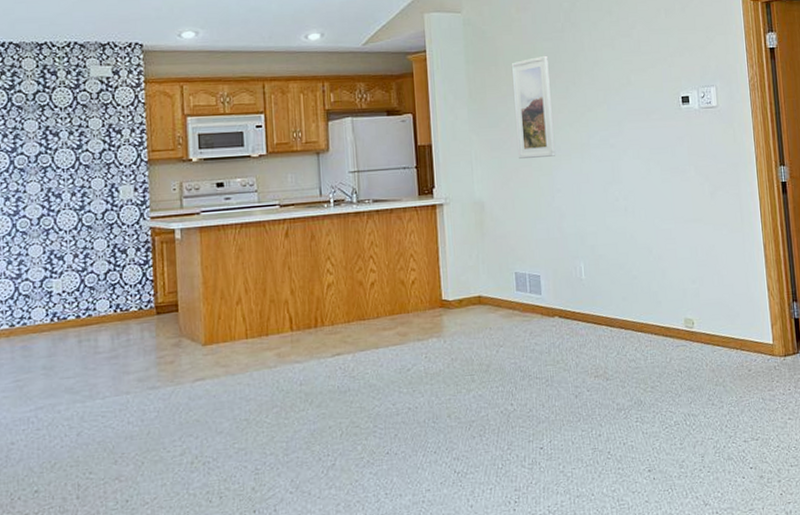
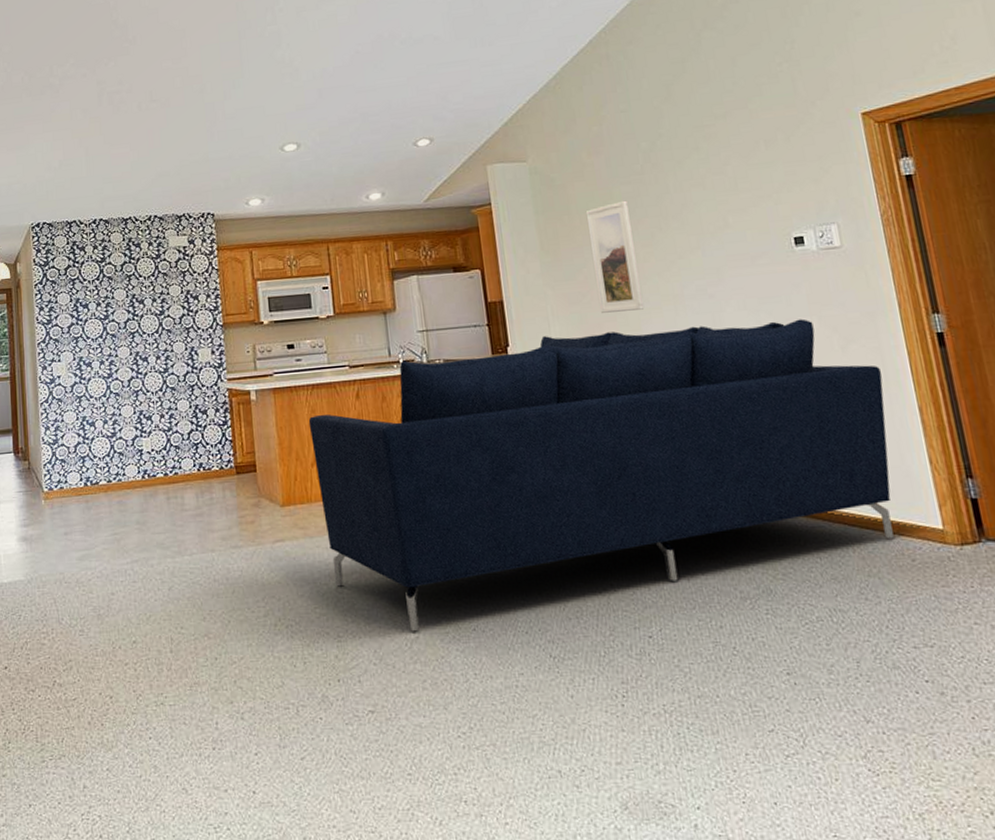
sofa: none [235,168,739,460] -> present [308,319,894,632]

